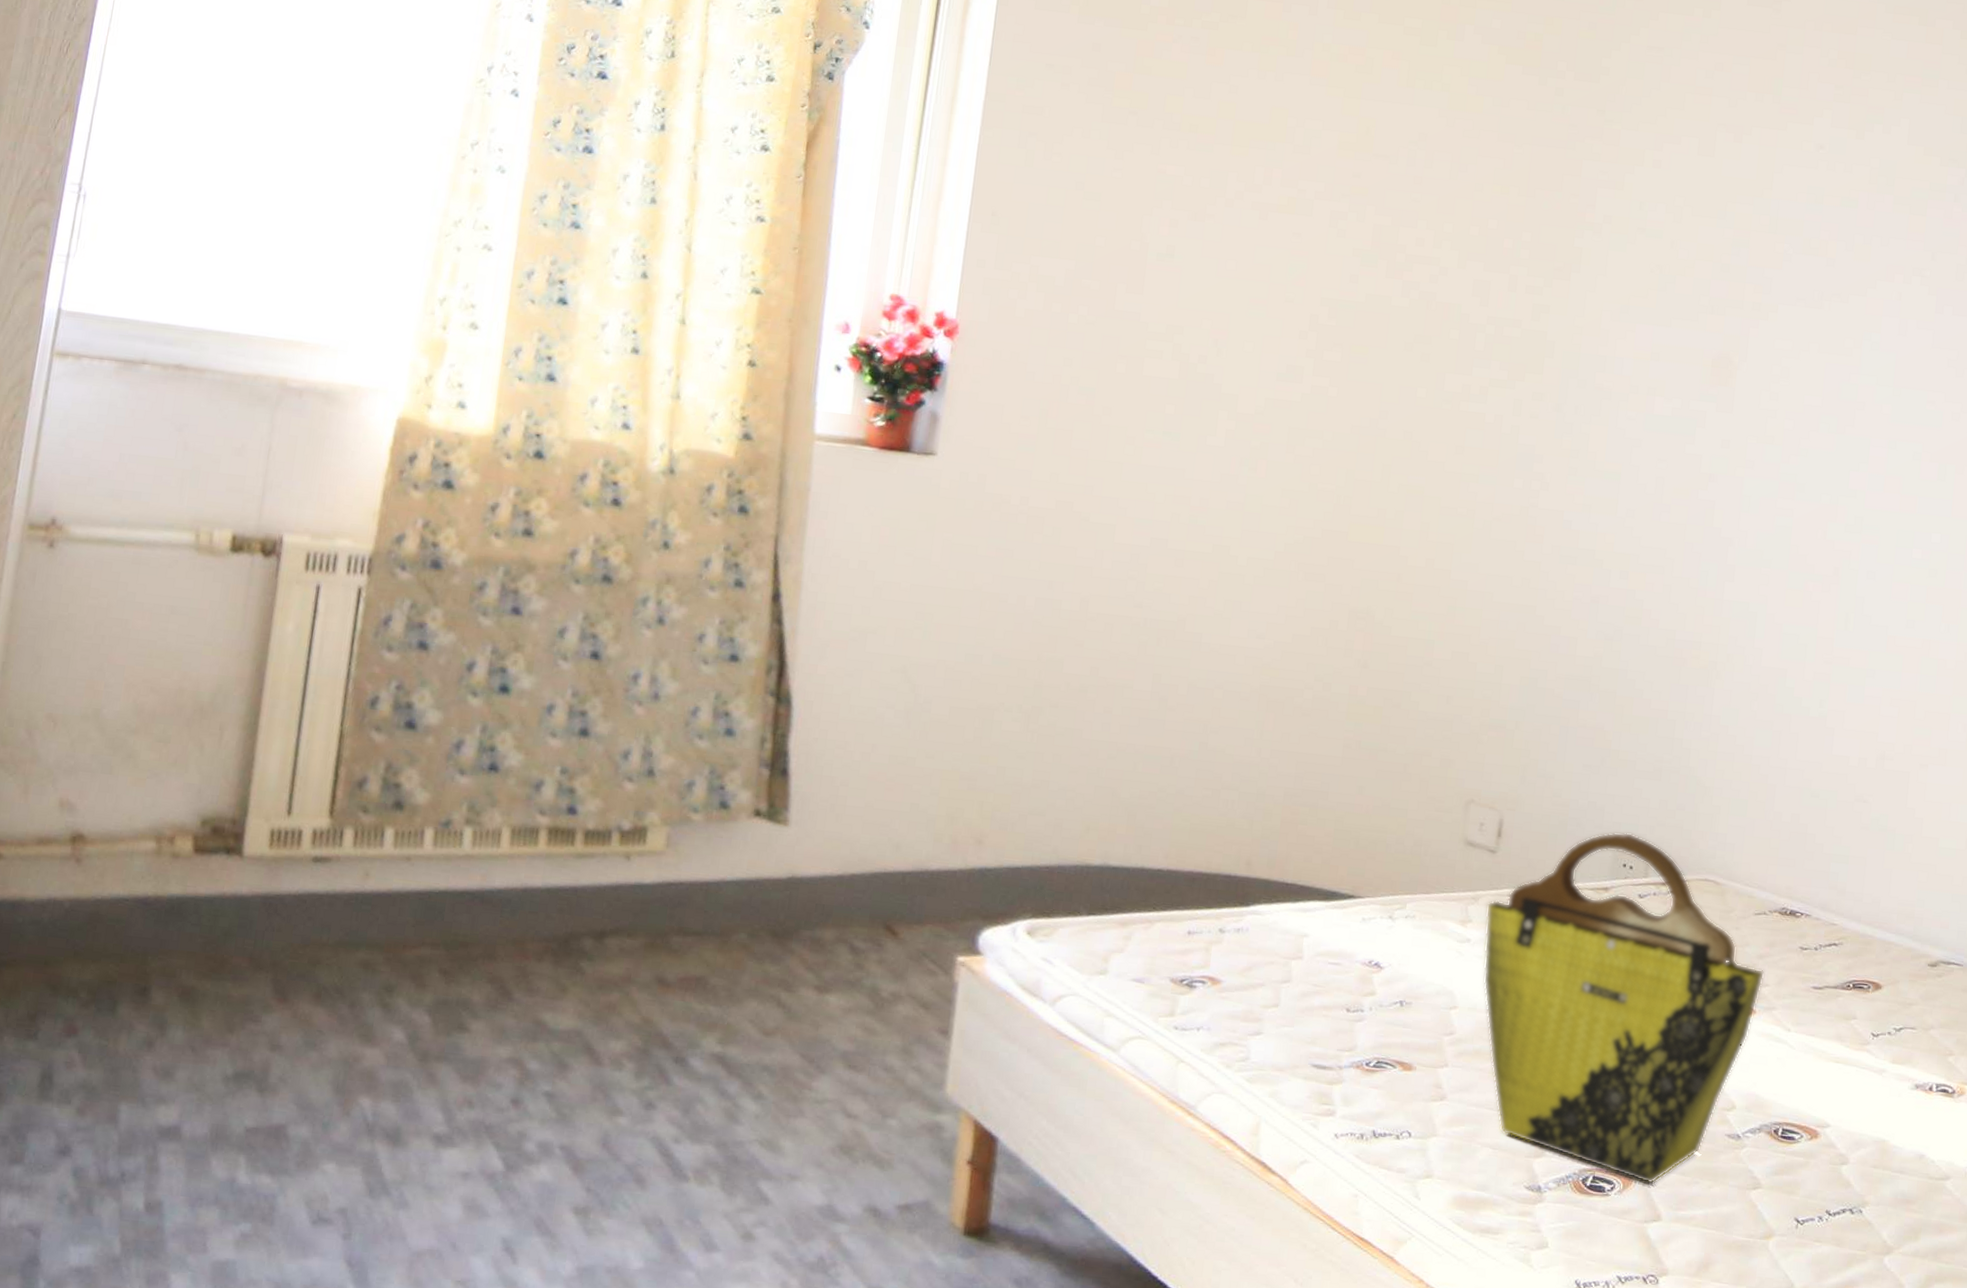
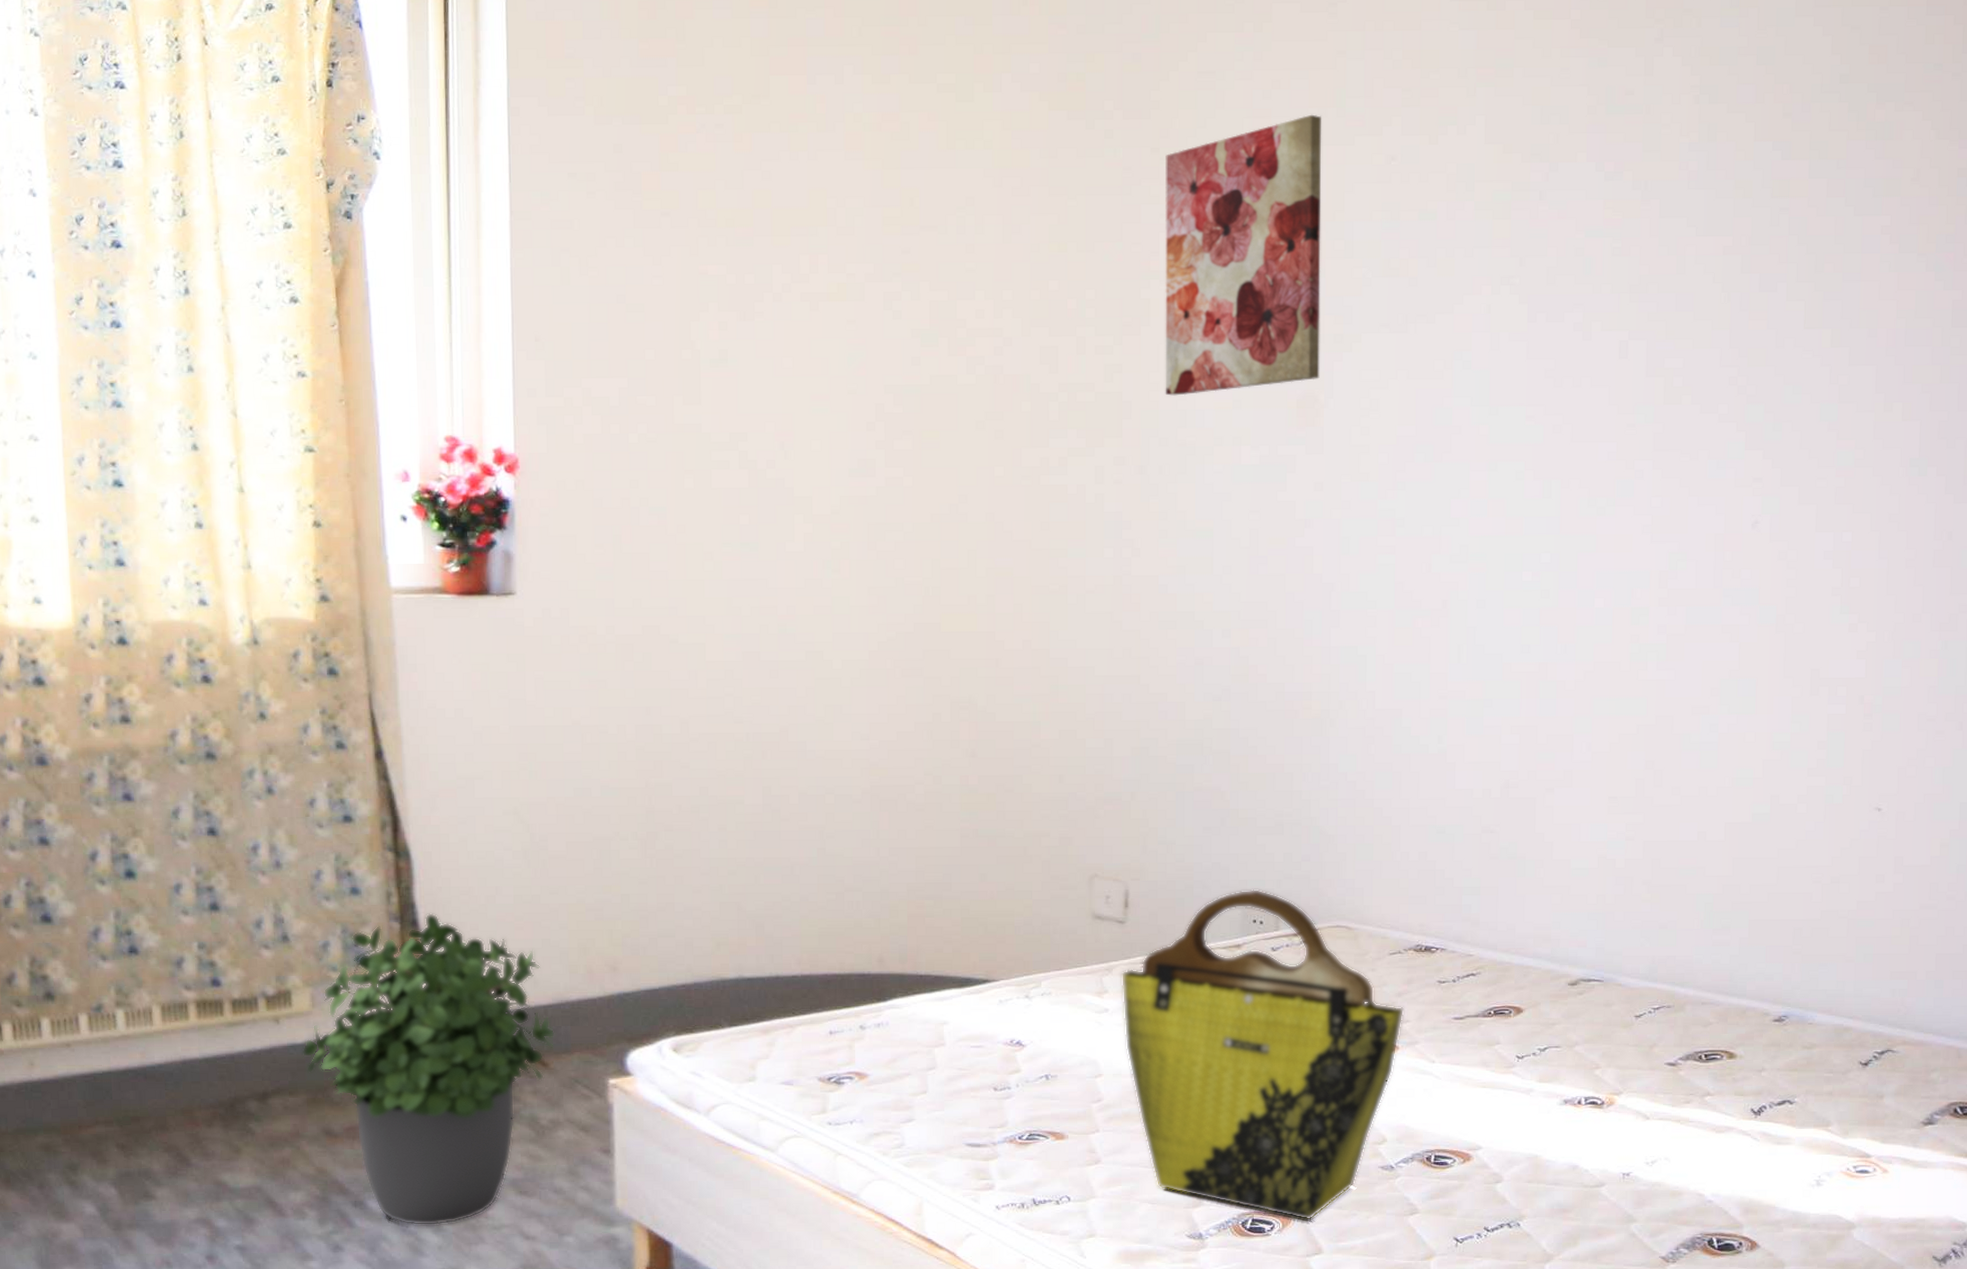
potted plant: none [648,763,910,1093] -> present [302,913,555,1226]
wall art: none [1588,97,1758,343] -> present [1165,114,1322,396]

